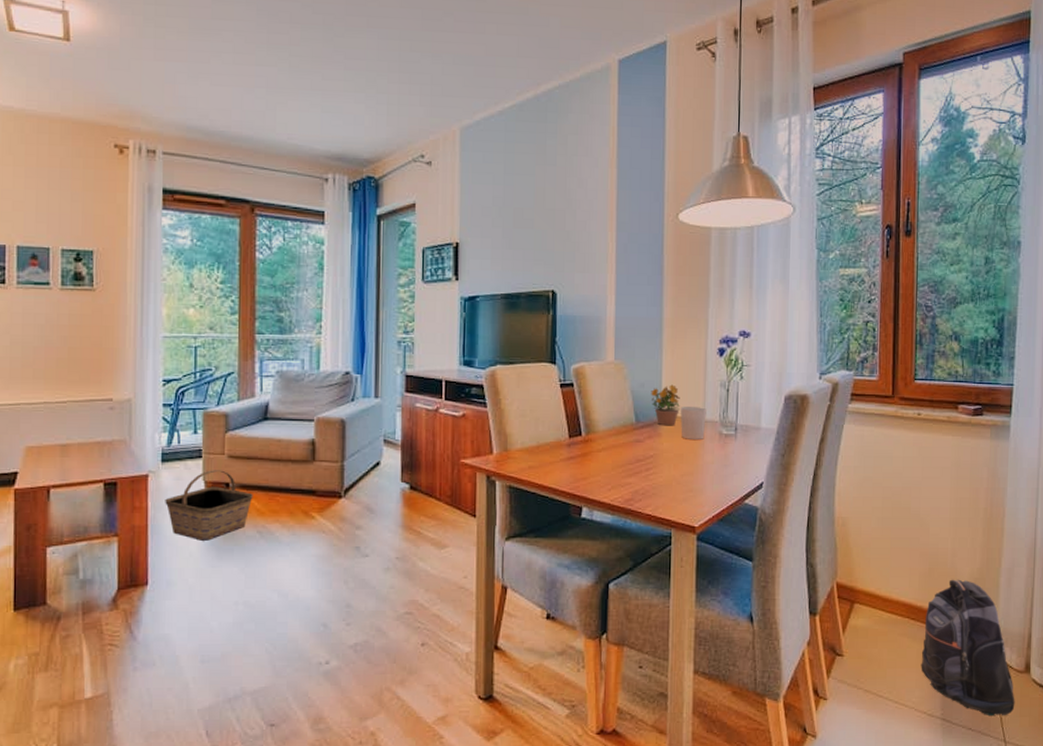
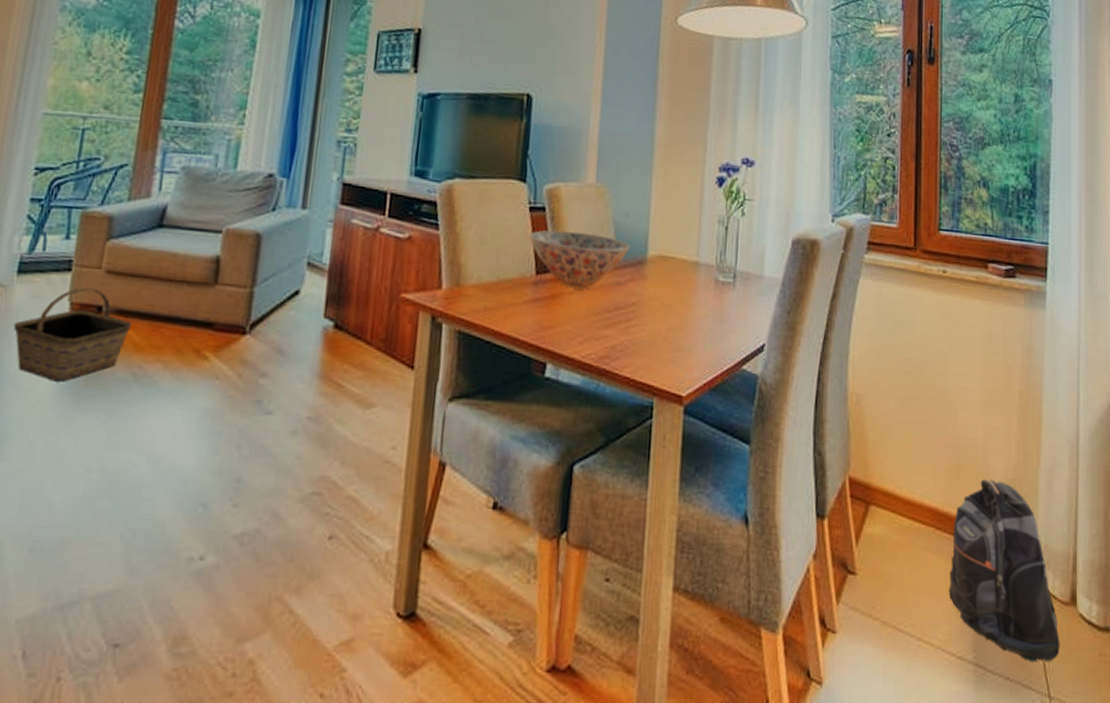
bowl: none [561,401,646,448] -> present [528,230,630,290]
flowerpot: present [651,384,680,426] -> none [636,216,671,268]
candle holder: present [680,407,707,441] -> none [670,244,701,288]

